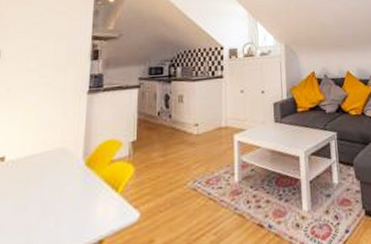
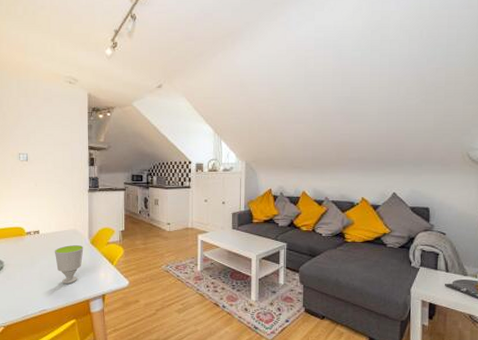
cup: none [26,170,74,234] -> present [54,245,84,284]

